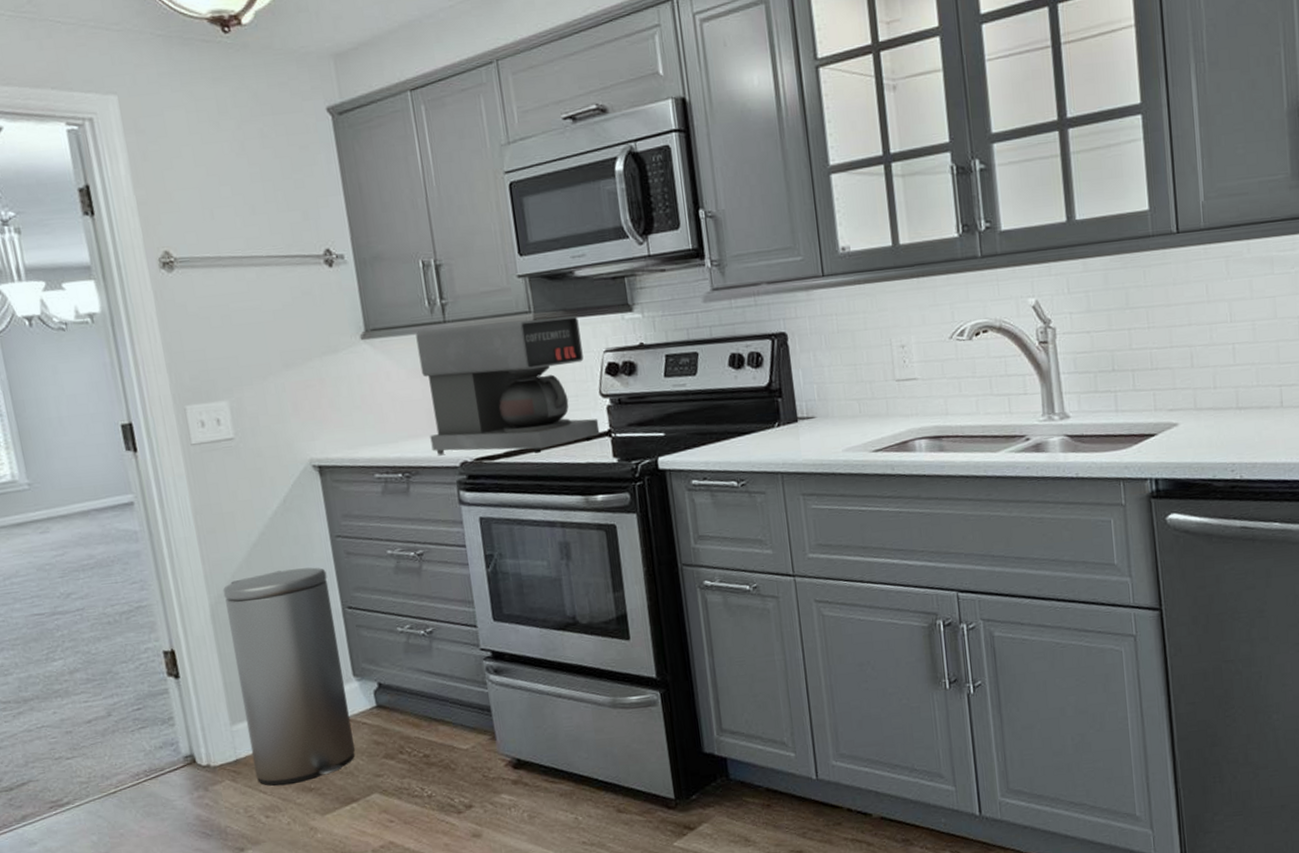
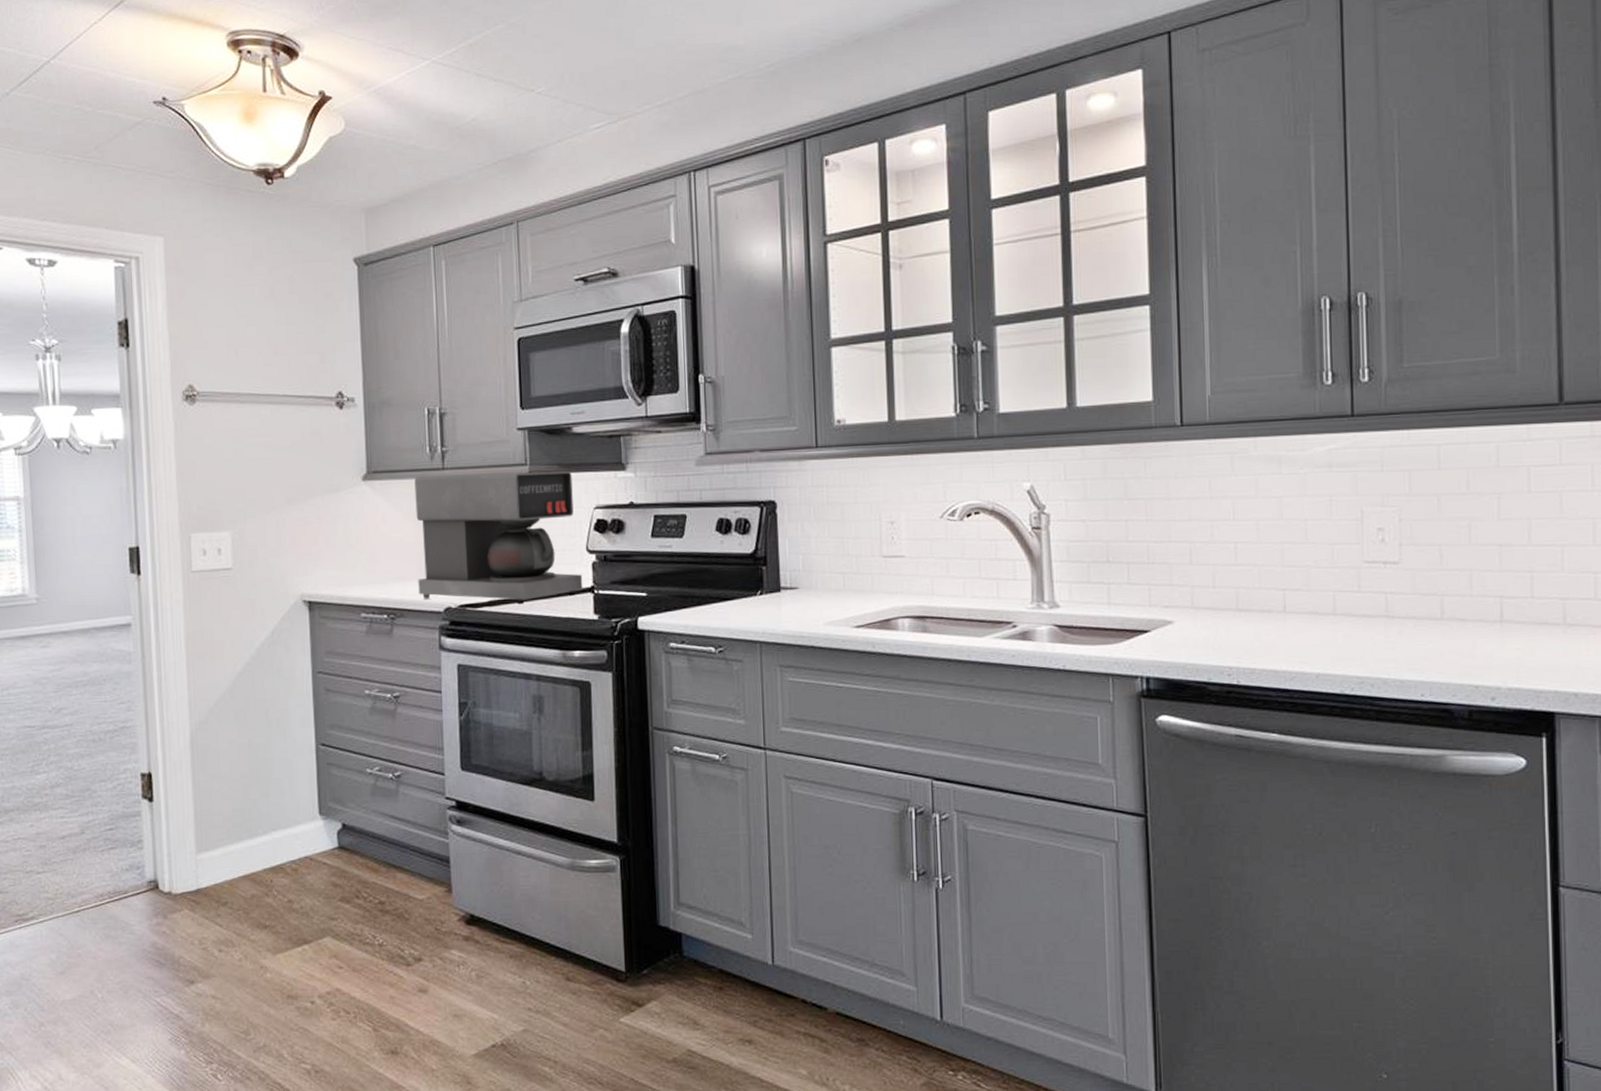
pedal bin: present [222,567,355,786] -> none [204,701,313,919]

